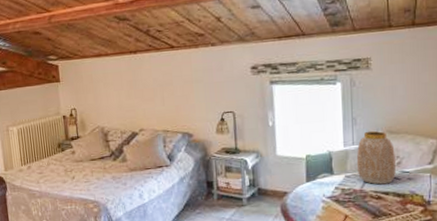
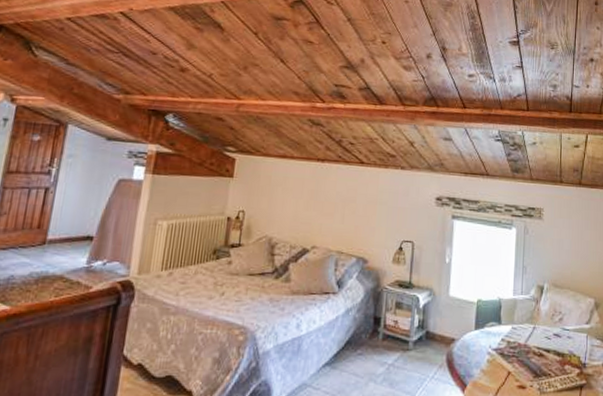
vase: present [356,130,396,185] -> none [523,281,558,341]

